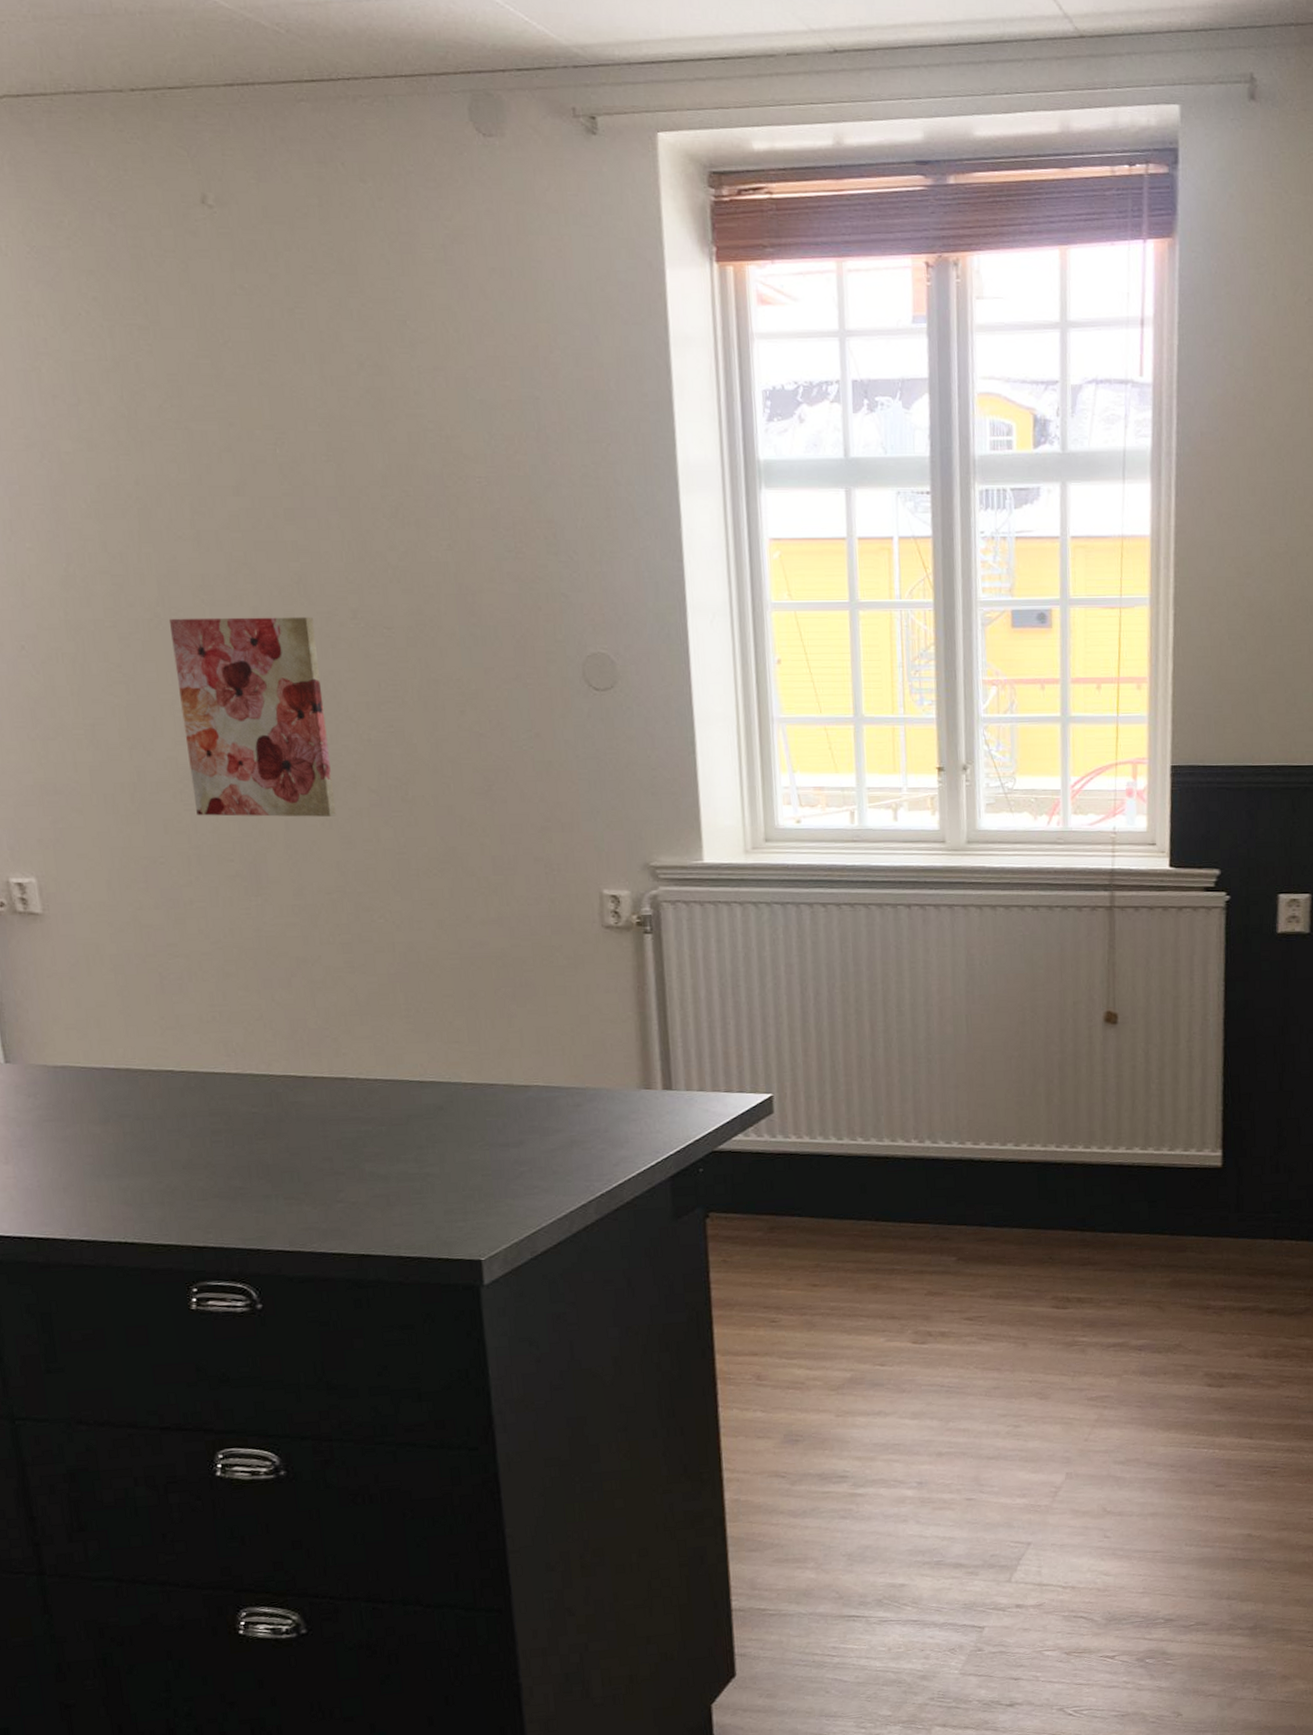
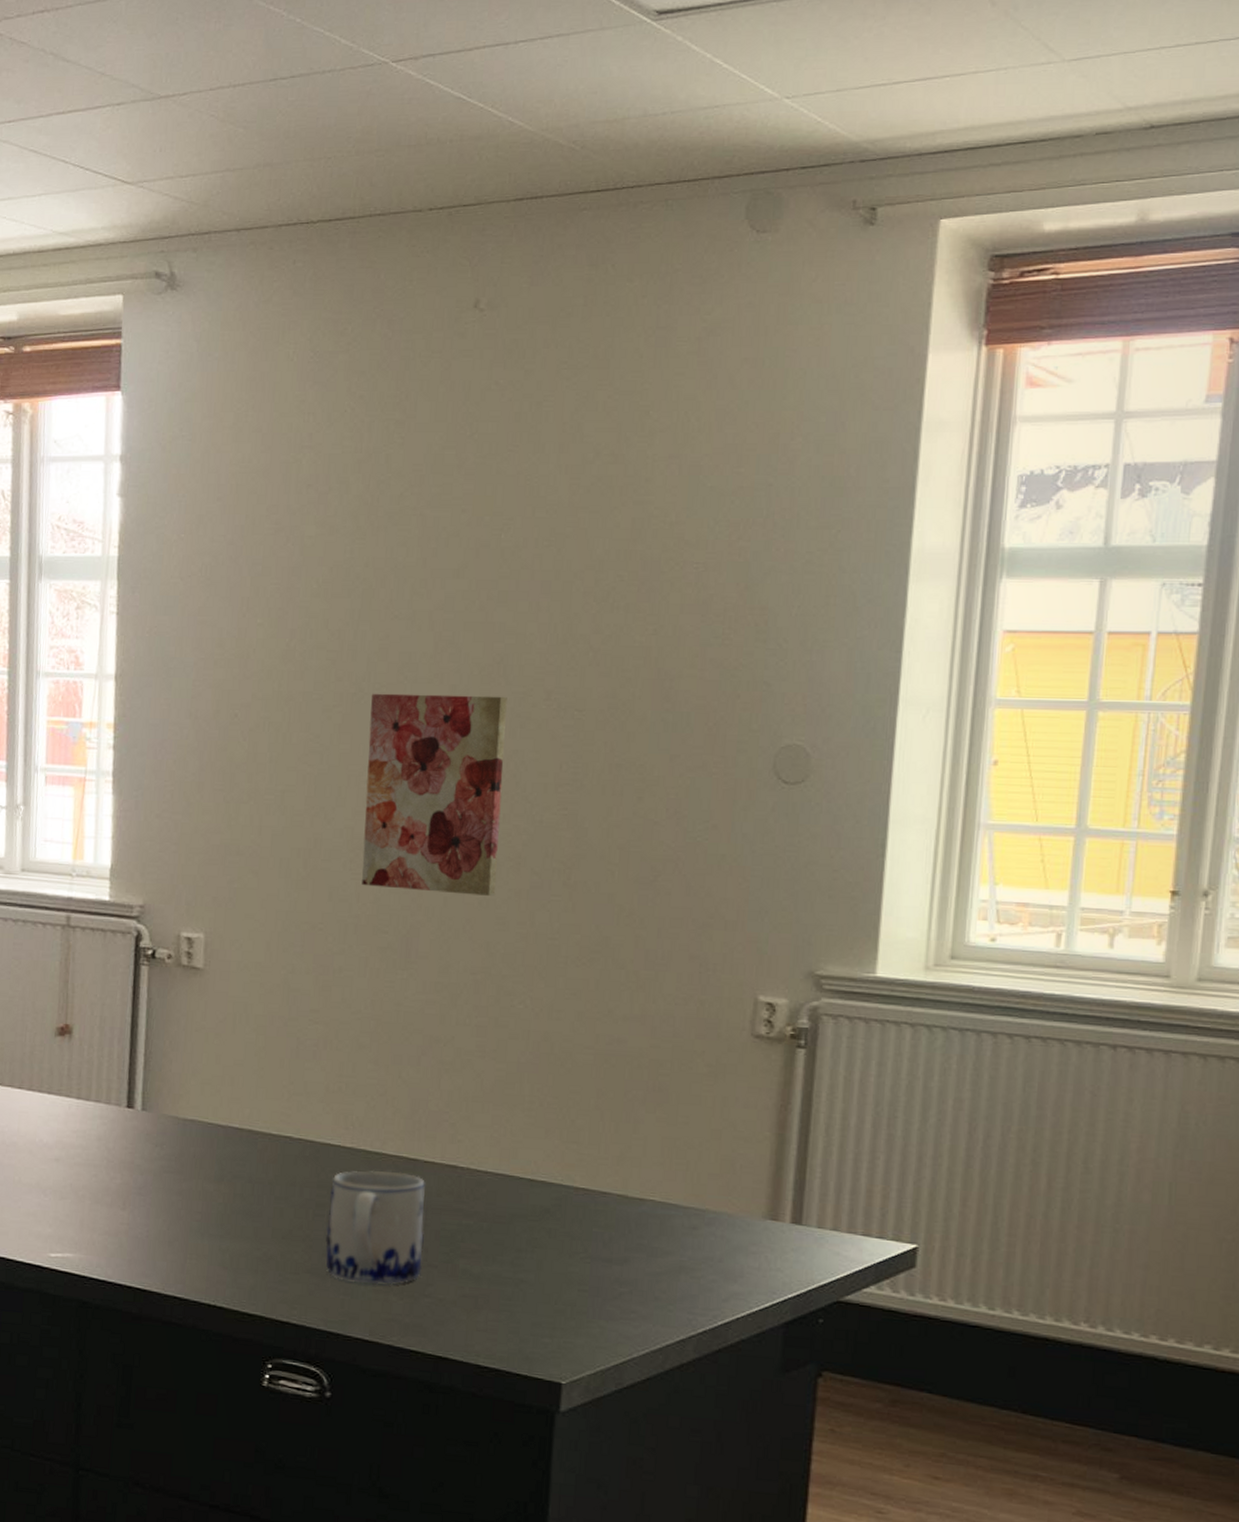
mug: none [224,1090,331,1199] -> present [326,1170,425,1285]

